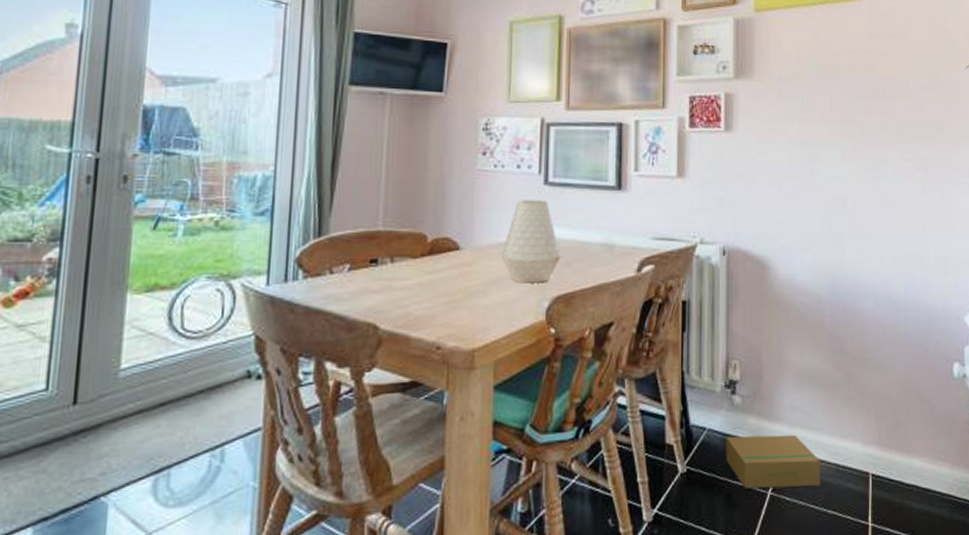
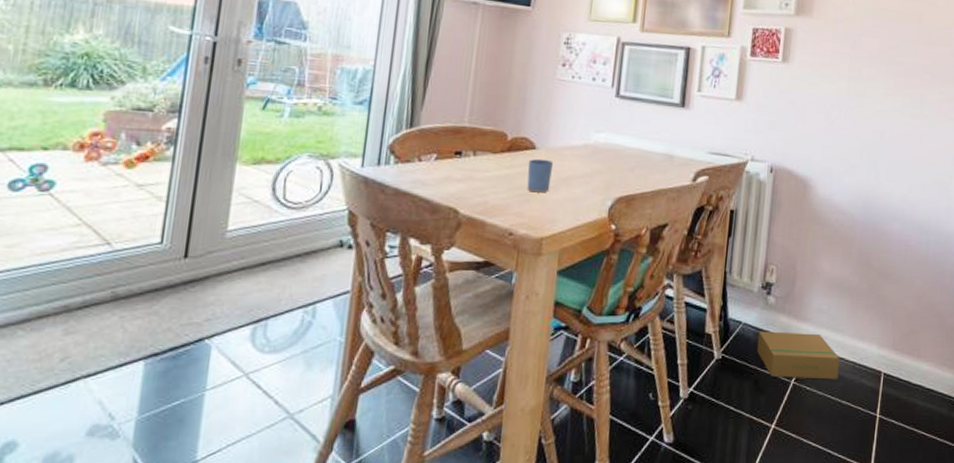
mug: none [452,260,481,299] -> present [527,158,554,193]
vase: present [502,200,561,283] -> none [573,109,626,185]

